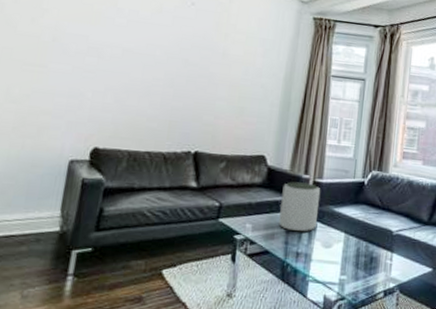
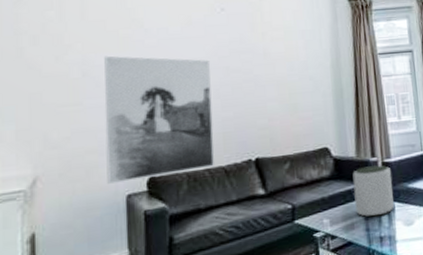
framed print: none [54,26,172,151] -> present [104,56,215,184]

